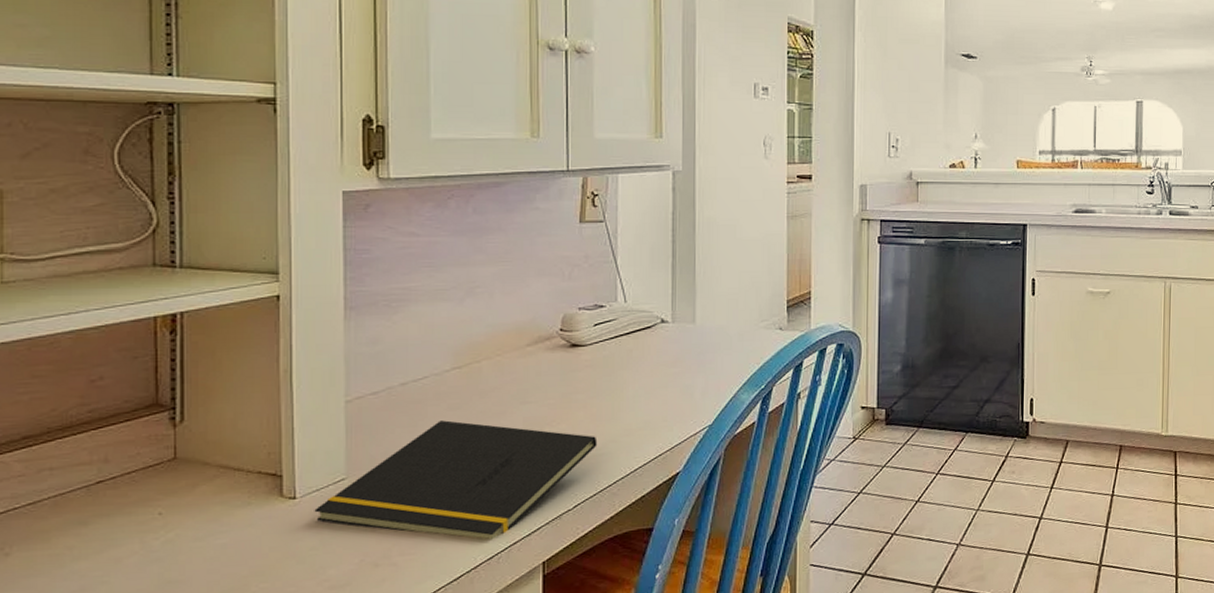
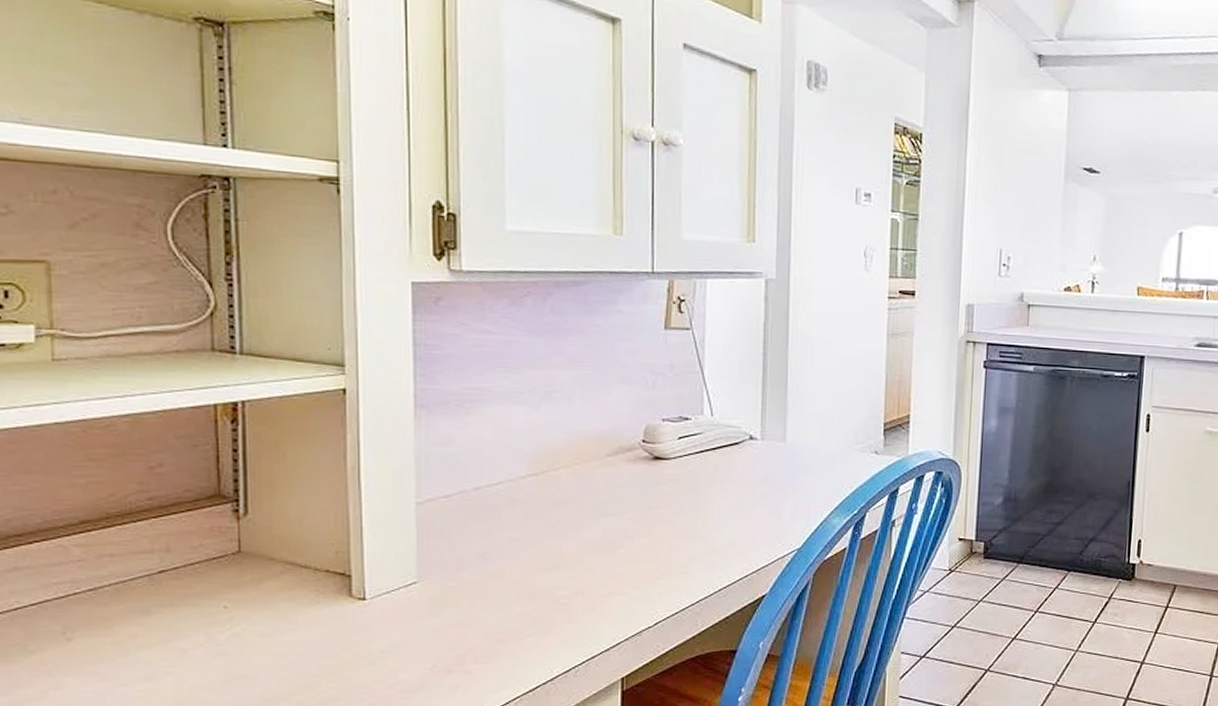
notepad: present [314,420,598,539] -> none [385,528,680,652]

